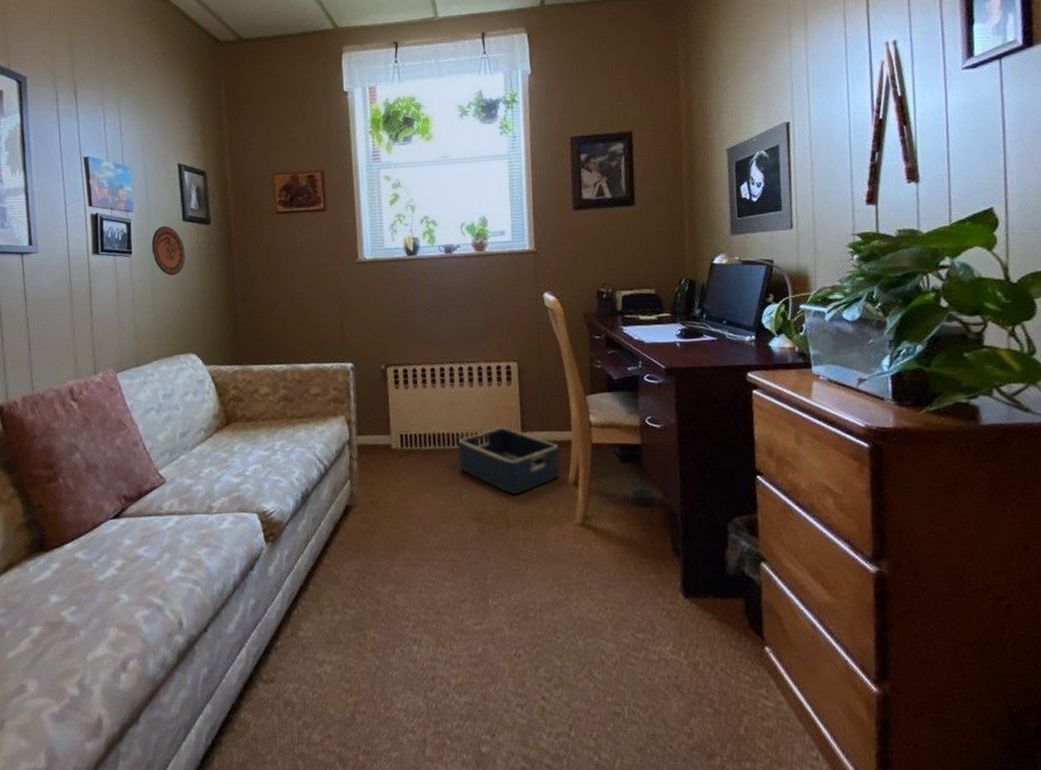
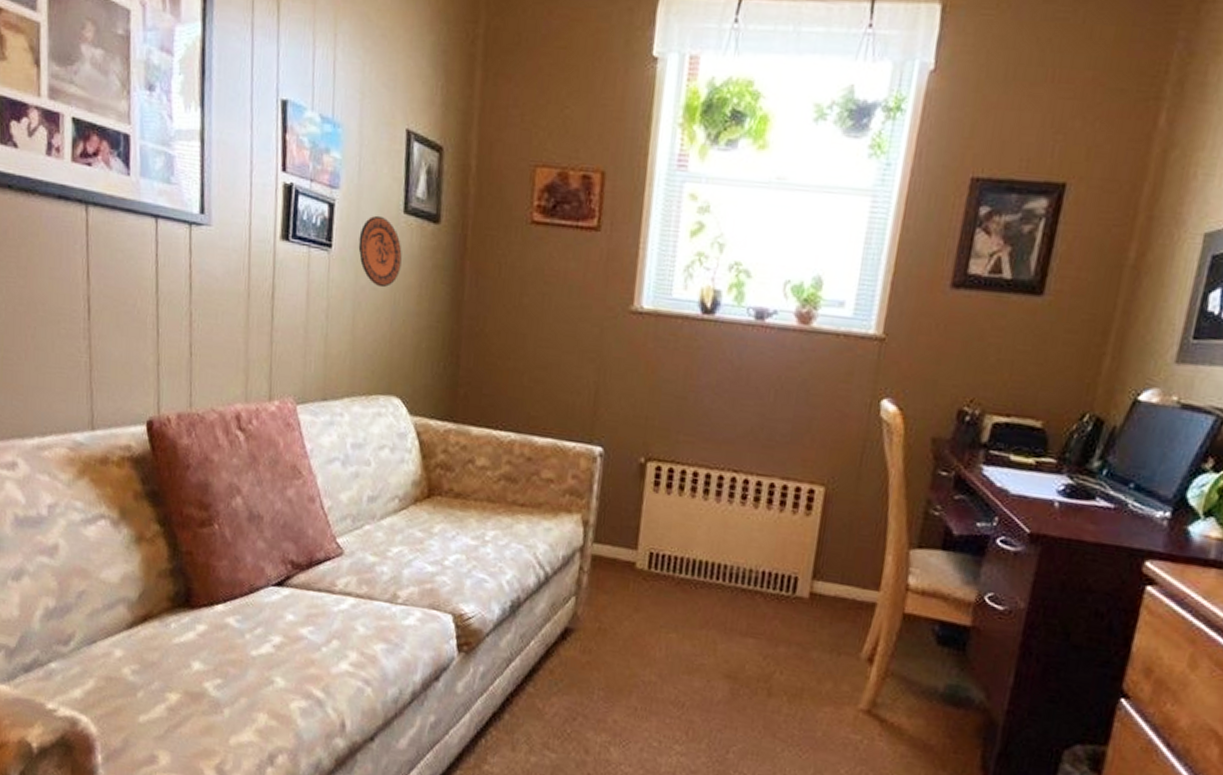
basket: present [458,427,561,495] -> none [719,567,860,658]

